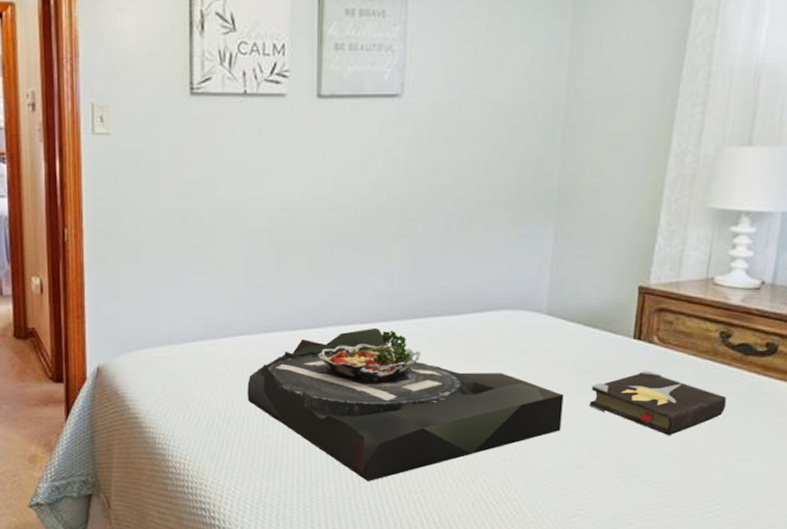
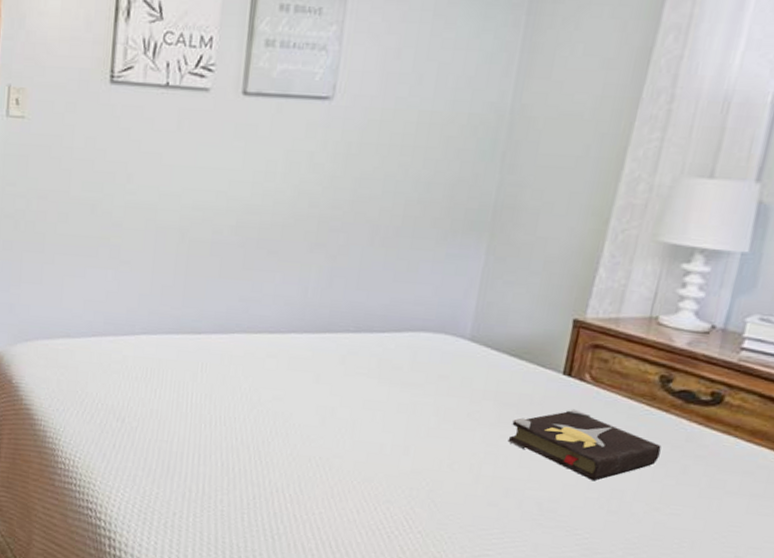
serving tray: present [247,327,564,482] -> none [144,338,481,499]

